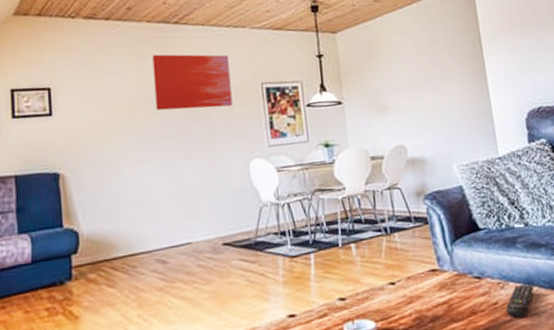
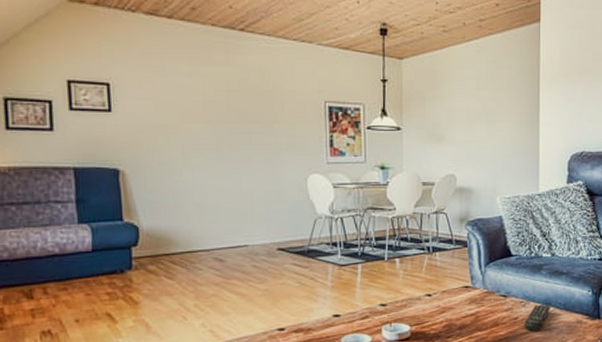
wall art: present [152,54,233,111] -> none [216,61,295,120]

